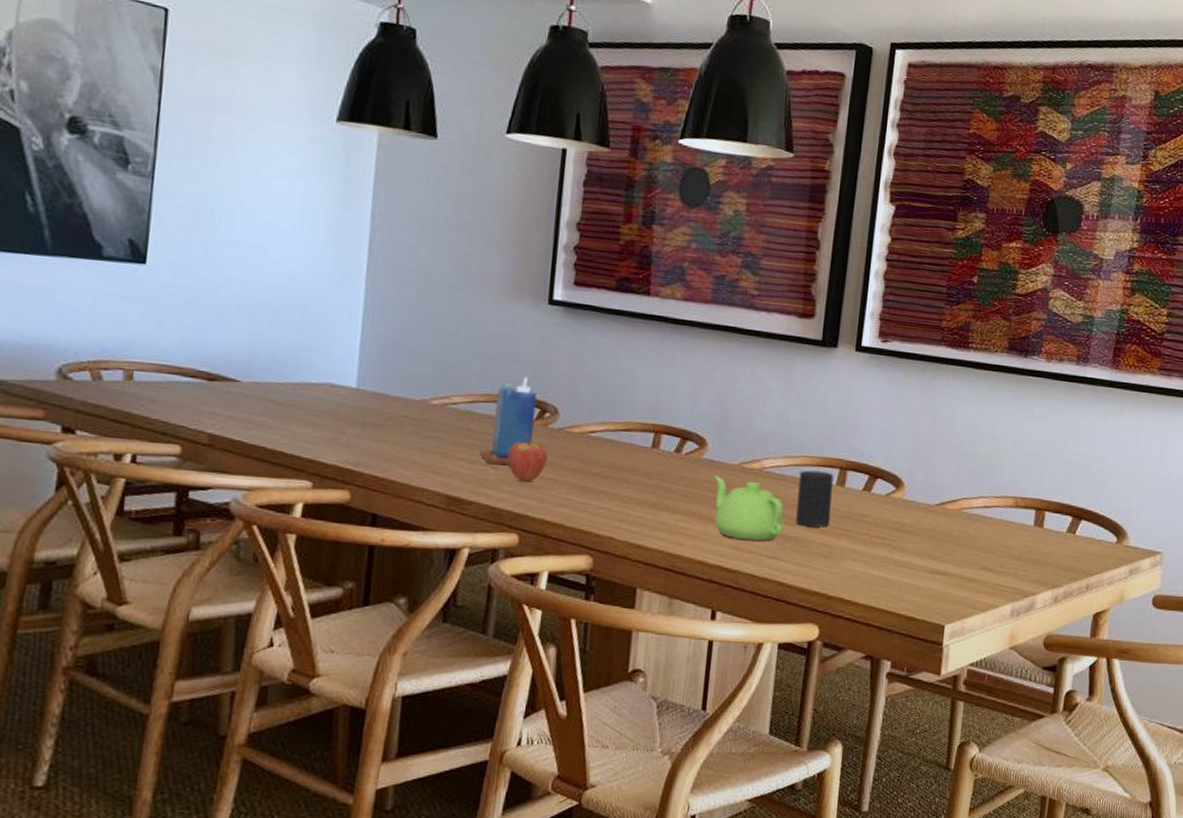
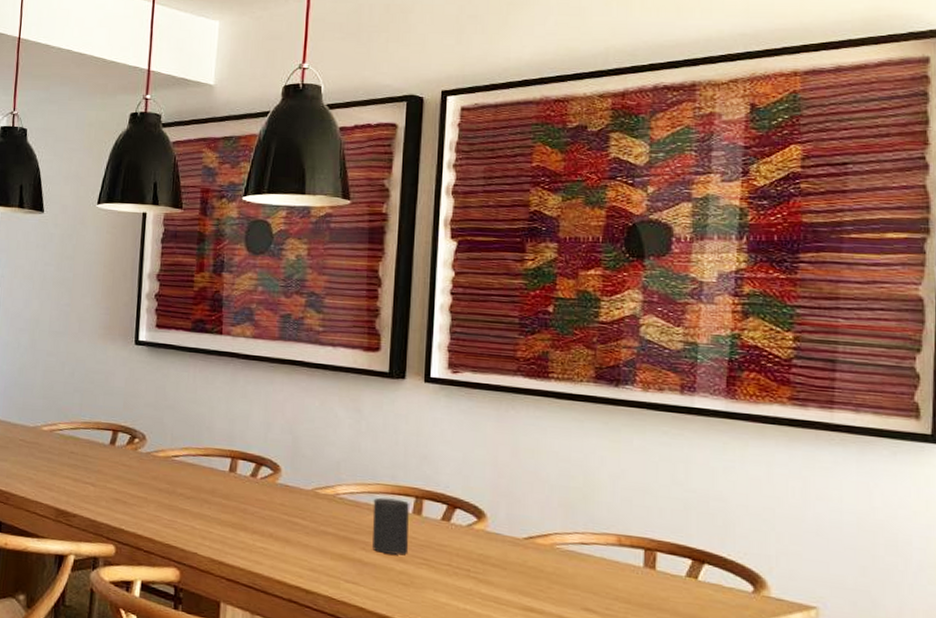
candle: present [480,377,537,464] -> none [82,407,127,483]
fruit: present [508,433,547,482] -> none [104,456,137,499]
teapot: present [713,475,784,541] -> none [288,499,361,565]

